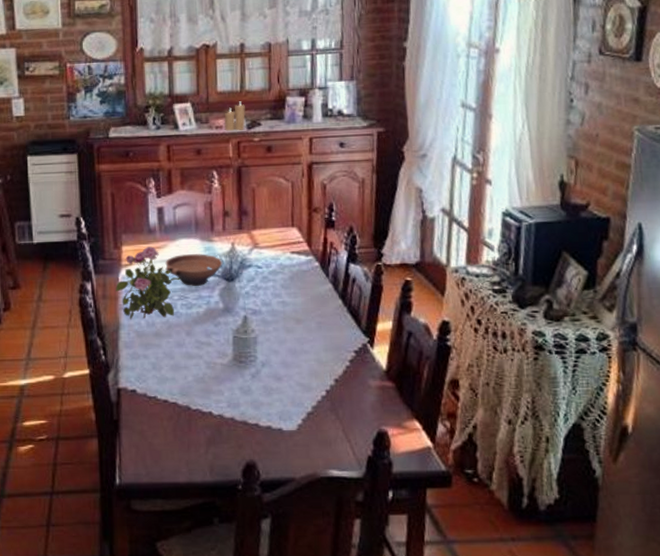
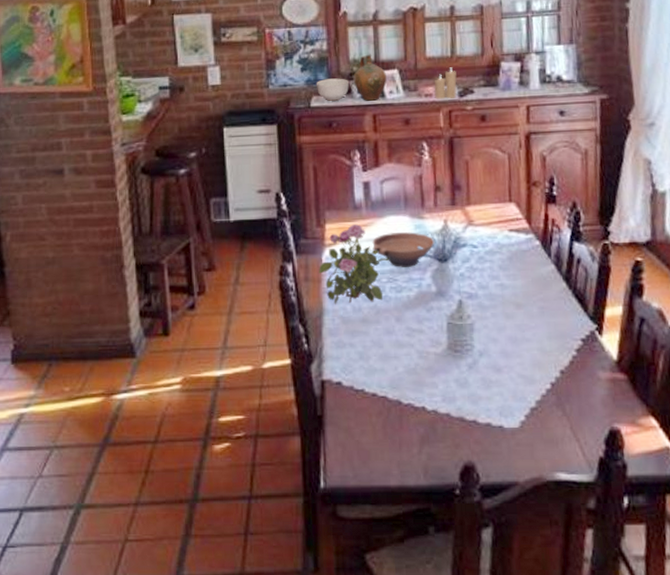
bowl: none [114,110,146,132] -> present [316,78,350,101]
ceramic jug: none [149,88,180,132] -> present [353,54,387,101]

